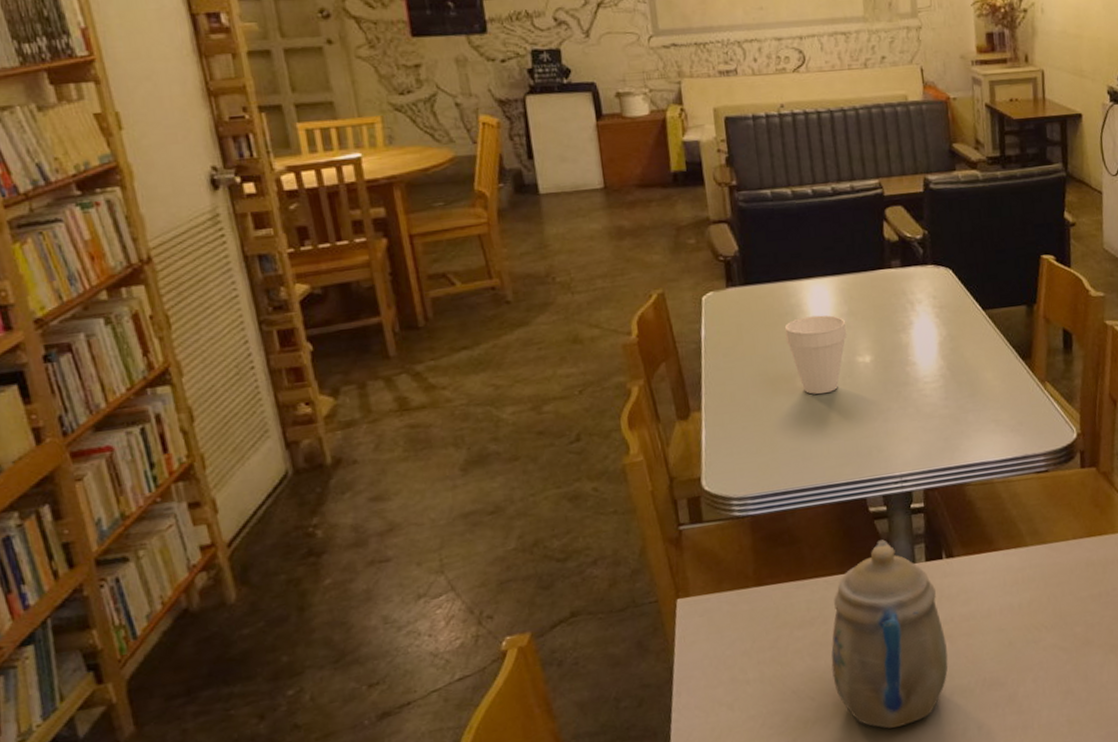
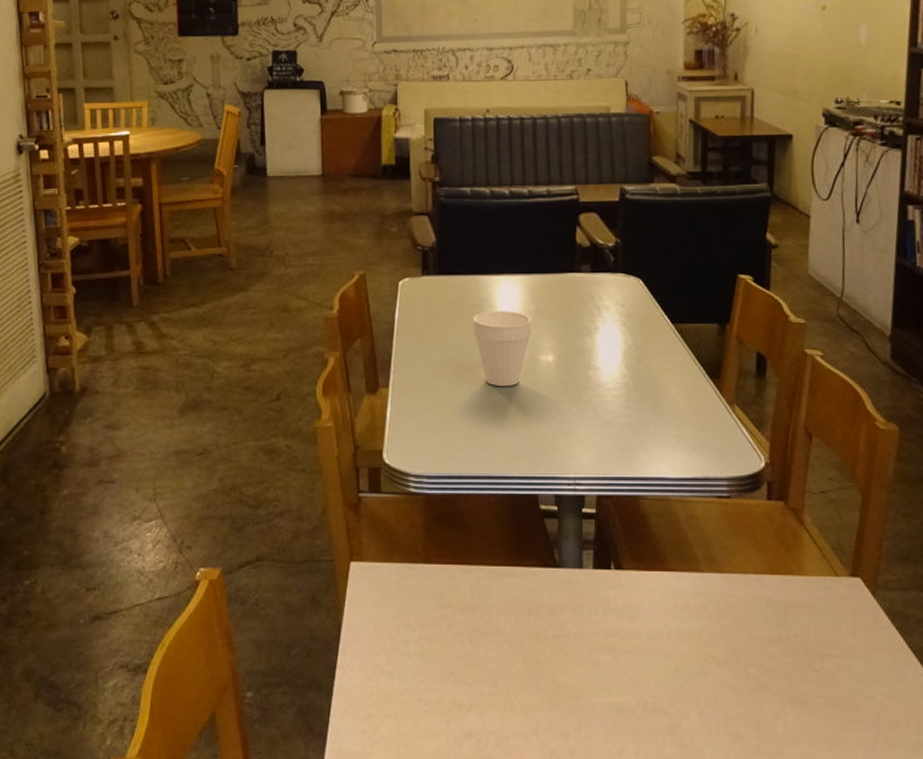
teapot: present [831,540,948,729] -> none [490,539,609,732]

